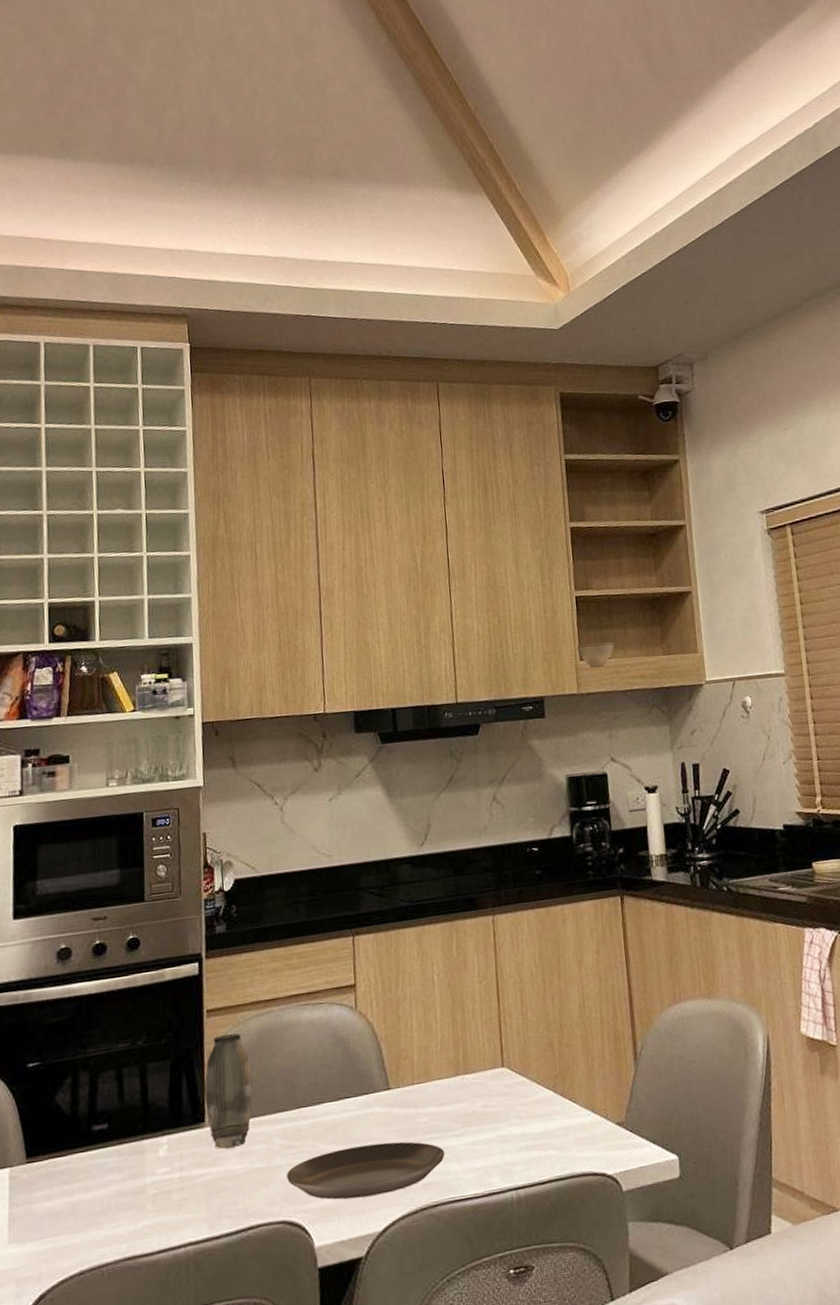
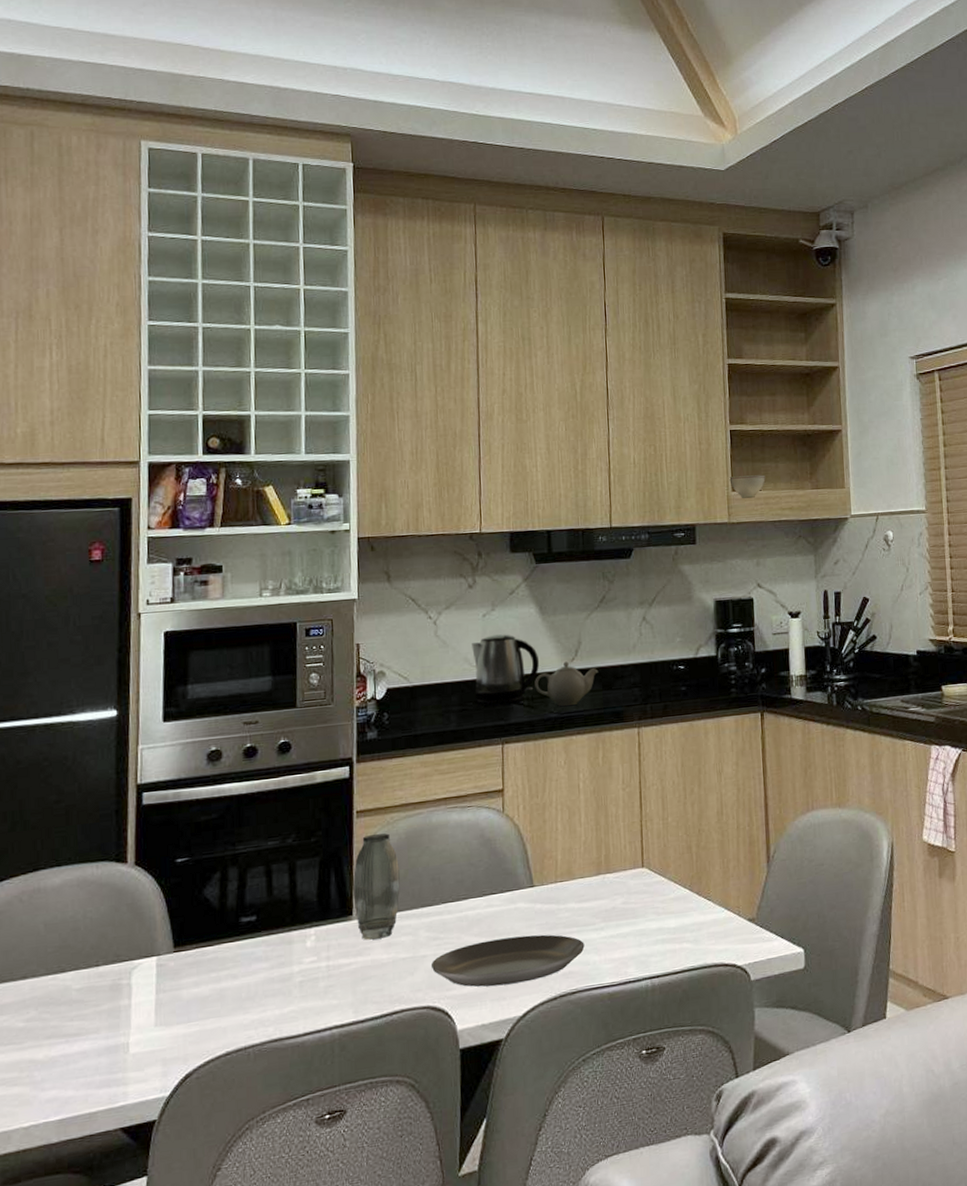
kettle: none [319,819,388,897] -> present [472,634,539,707]
teapot: none [384,846,450,894] -> present [535,661,599,706]

